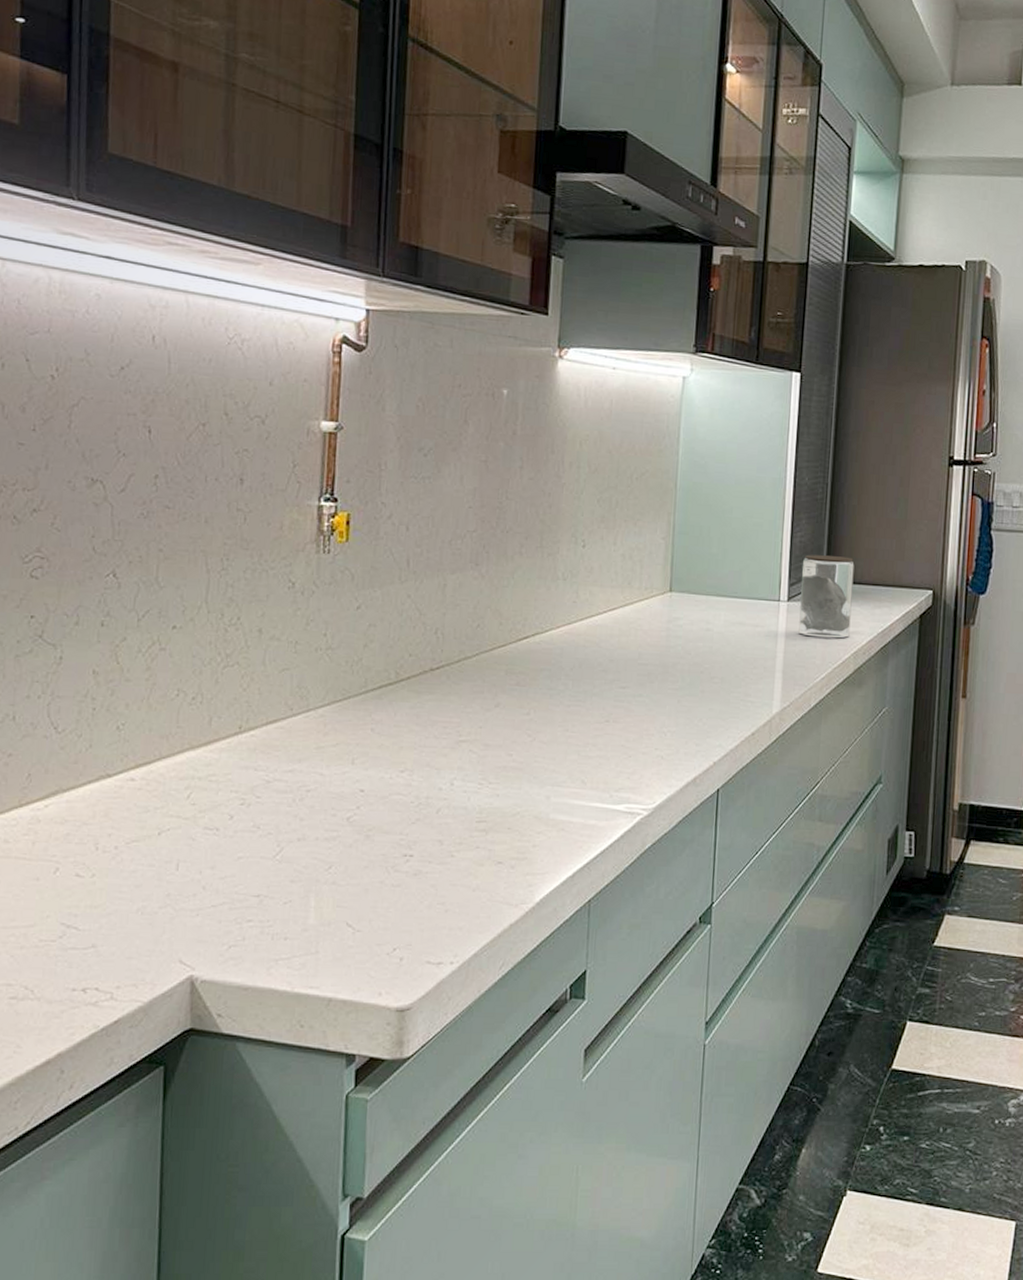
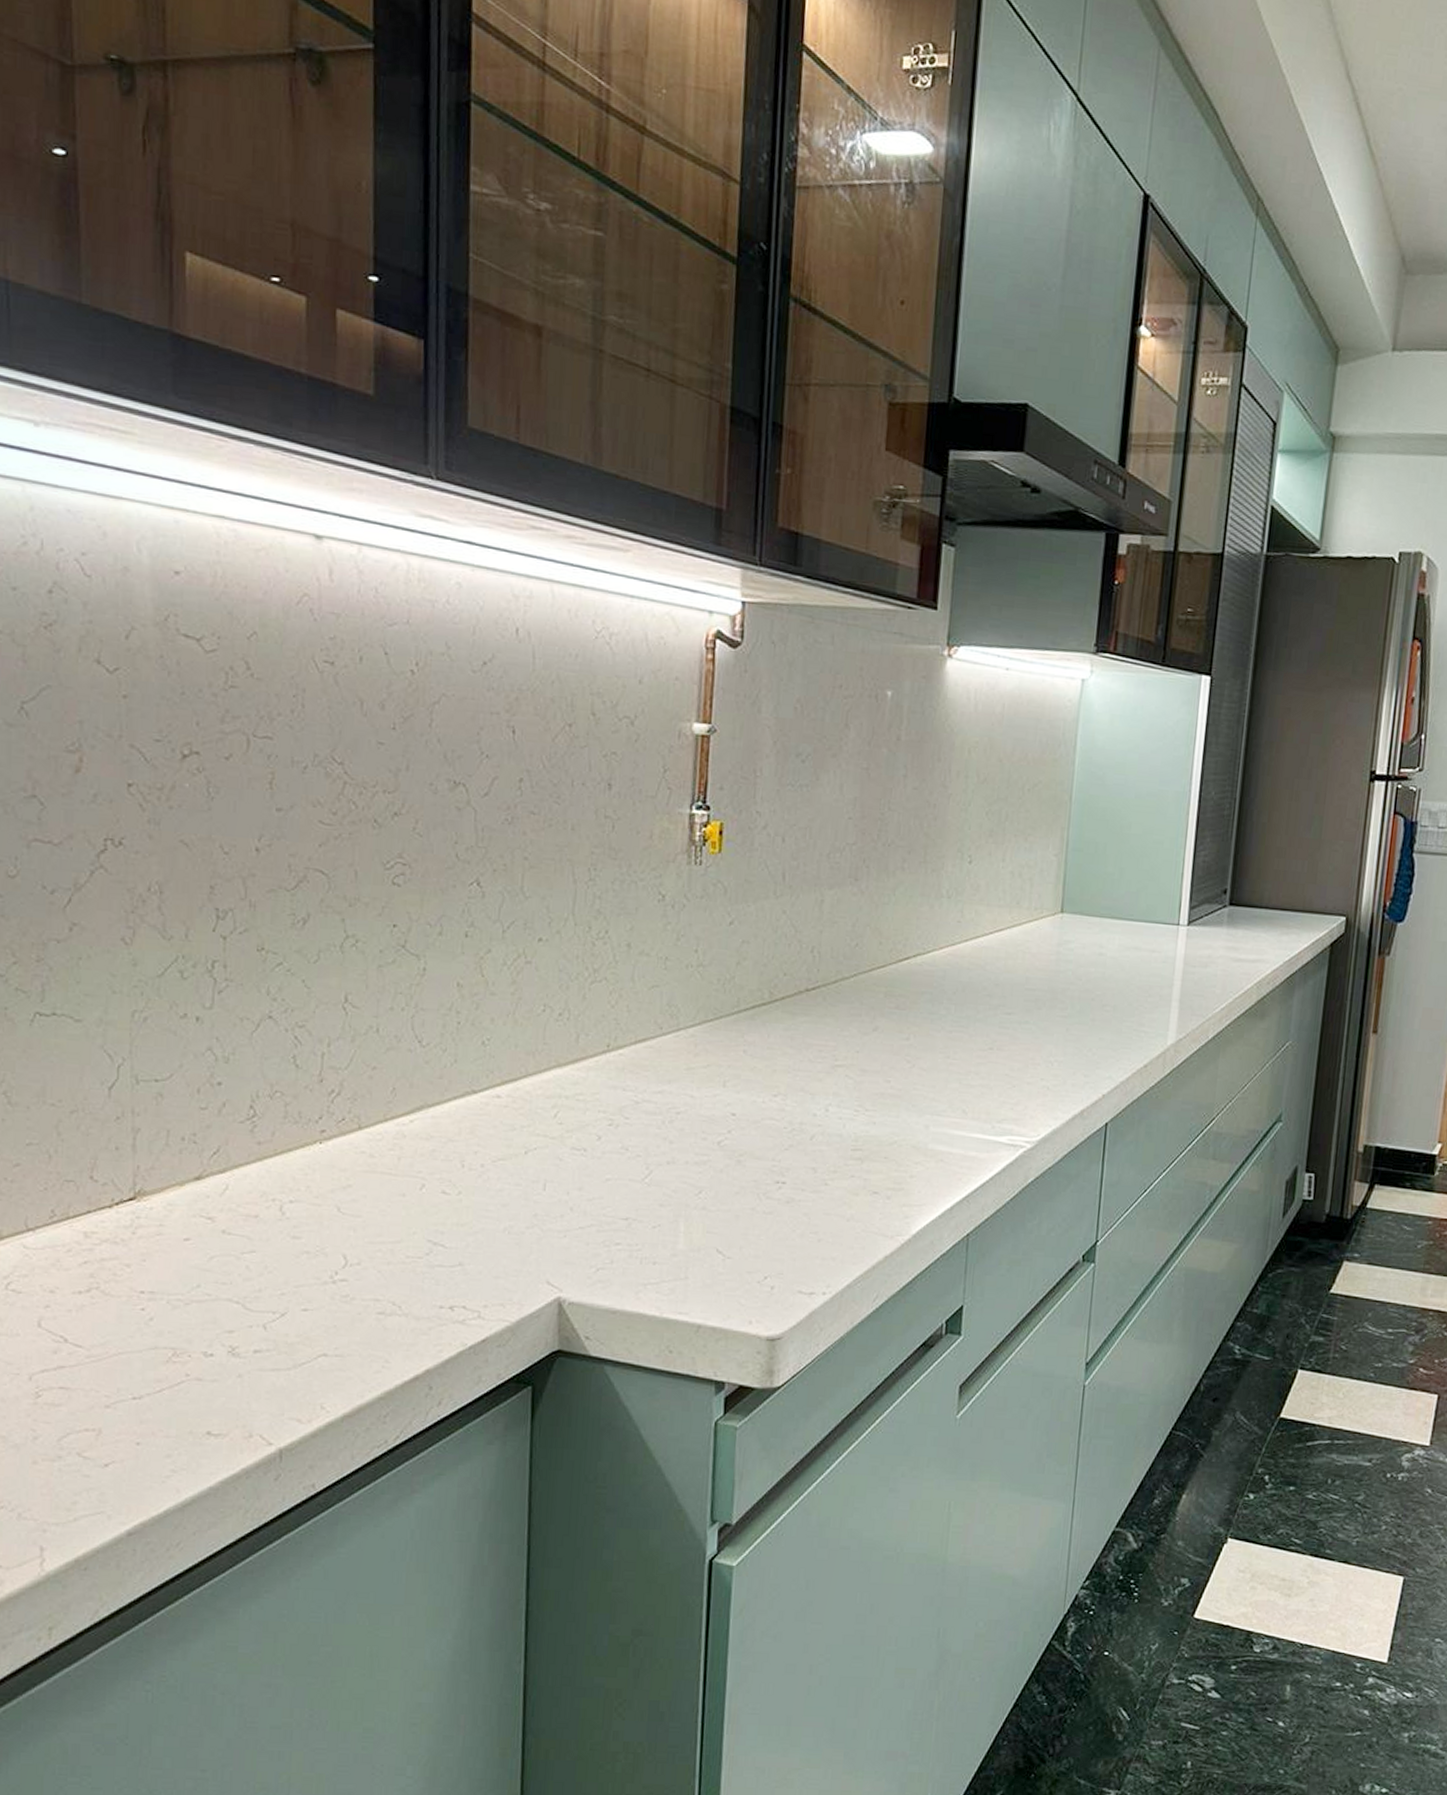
jar: present [798,554,855,638] -> none [1198,875,1262,967]

